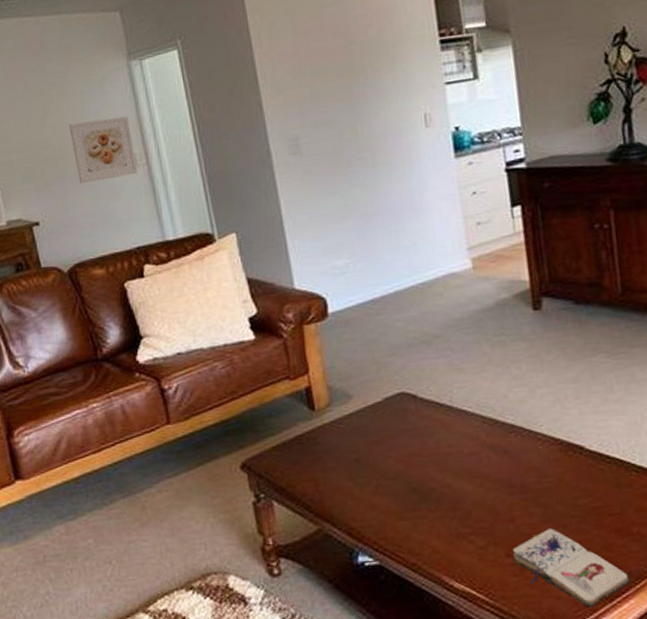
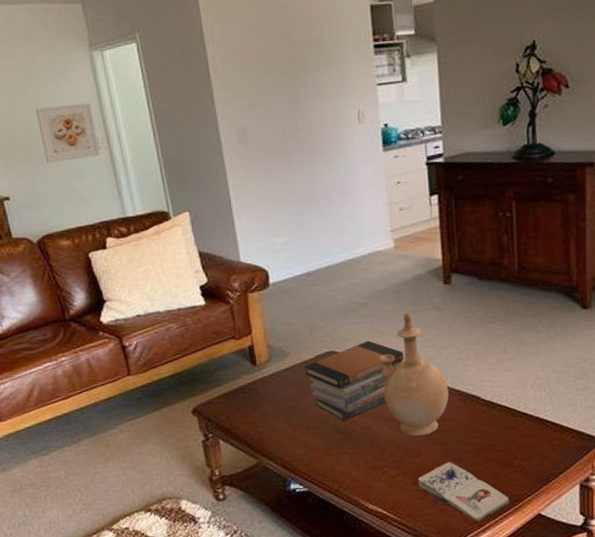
book stack: none [371,379,490,479] -> present [304,340,404,422]
vase: none [459,344,546,497] -> present [378,312,449,437]

